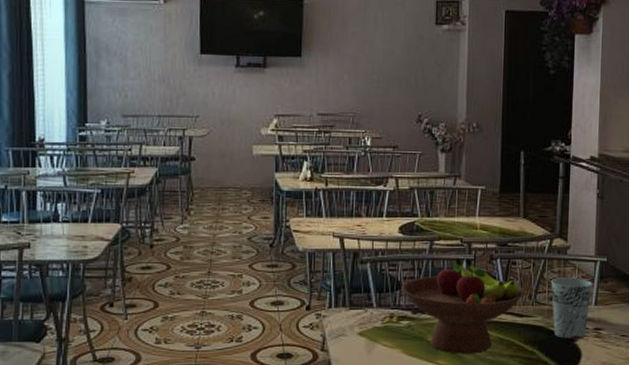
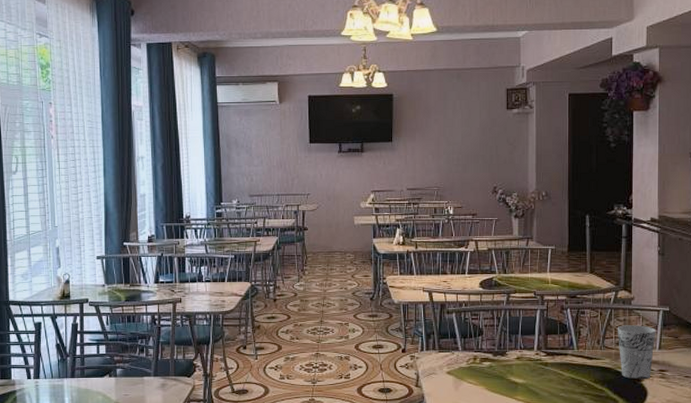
fruit bowl: present [401,257,524,354] -> none [482,308,593,391]

